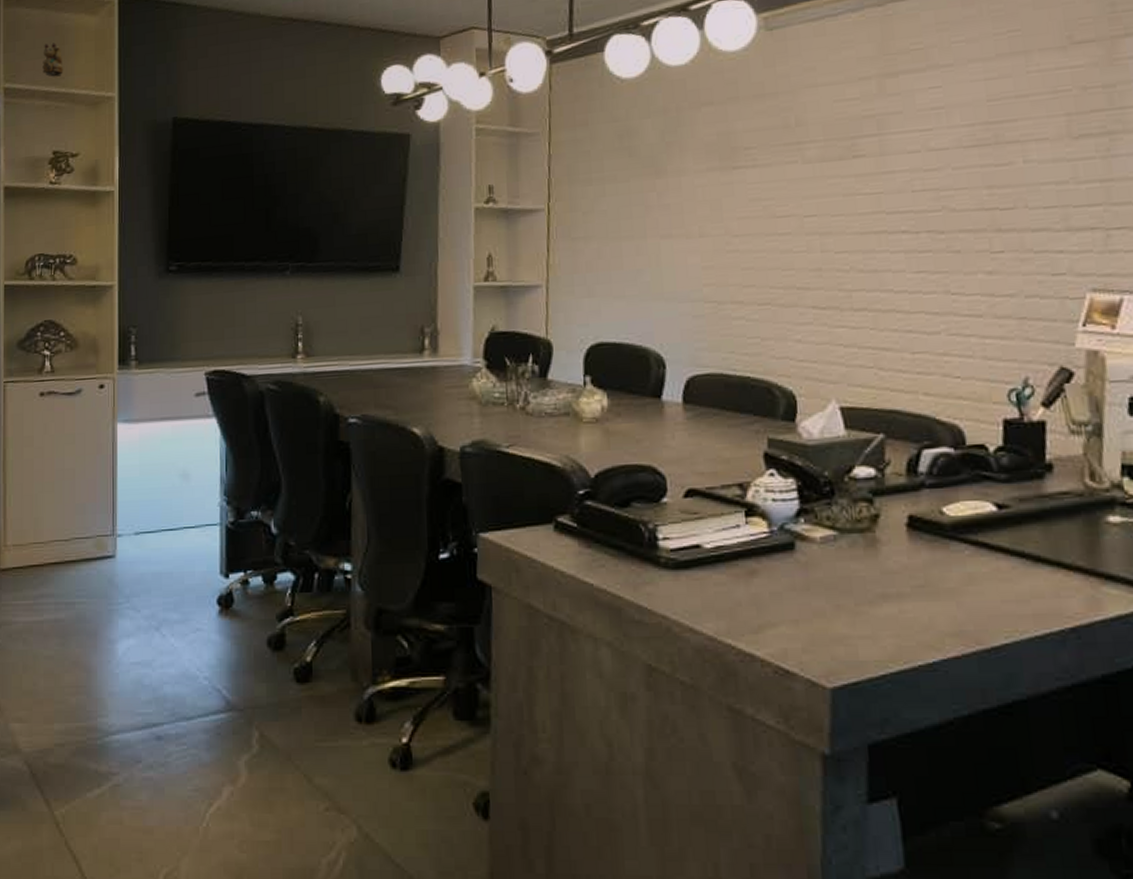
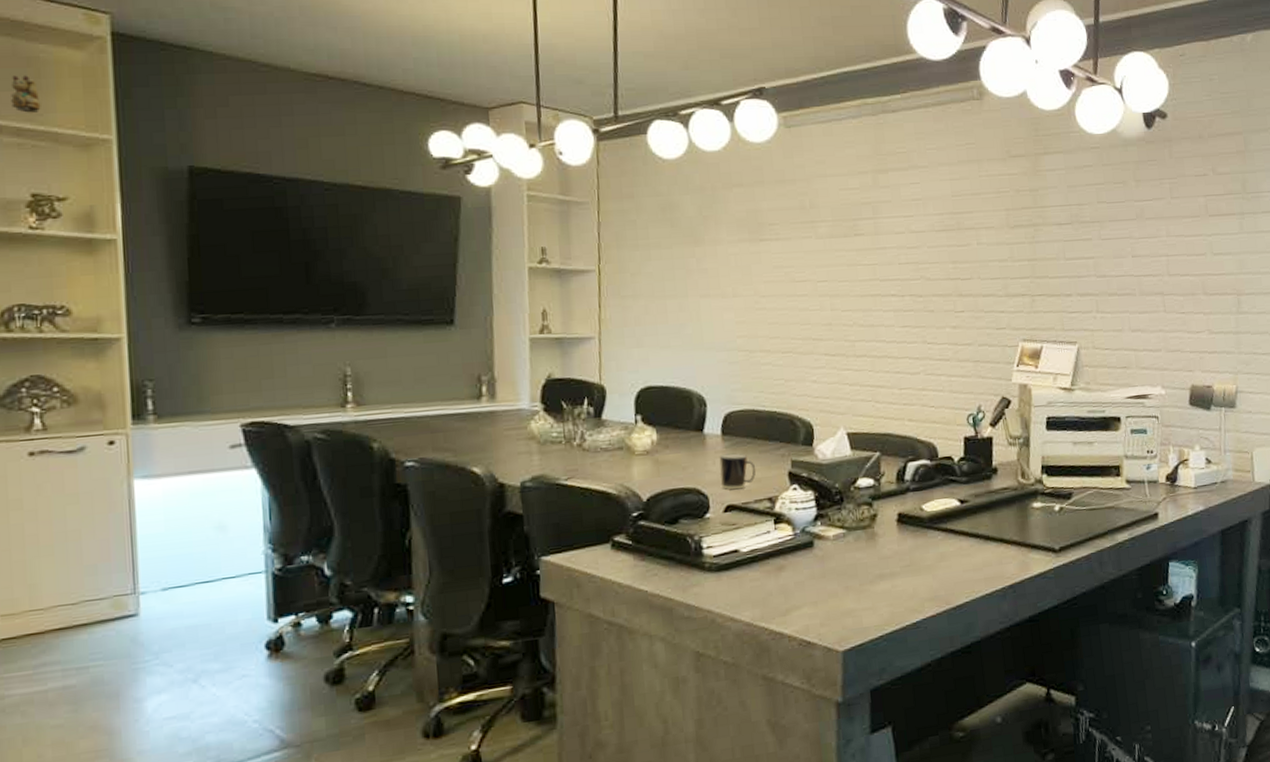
mug: none [679,426,724,471] -> present [719,453,756,490]

